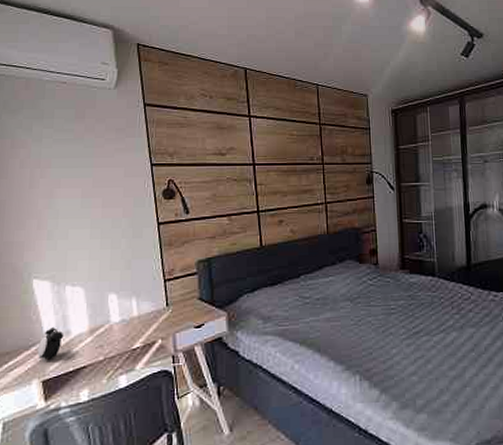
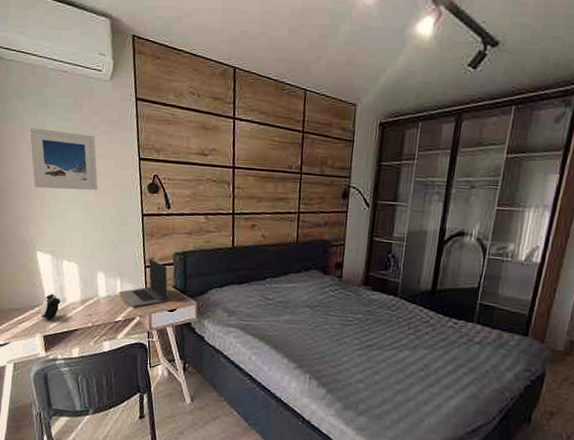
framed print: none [22,142,106,207] -> present [29,128,98,191]
laptop computer: none [135,270,194,329] -> present [118,258,168,307]

